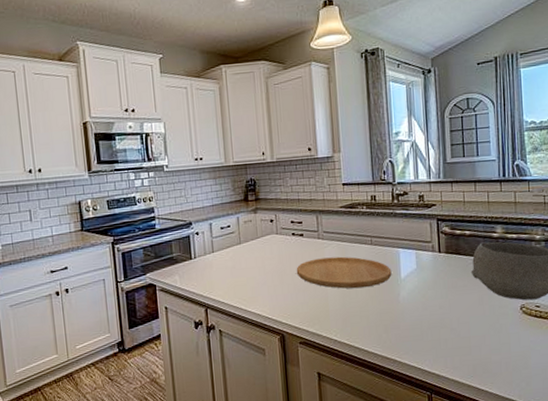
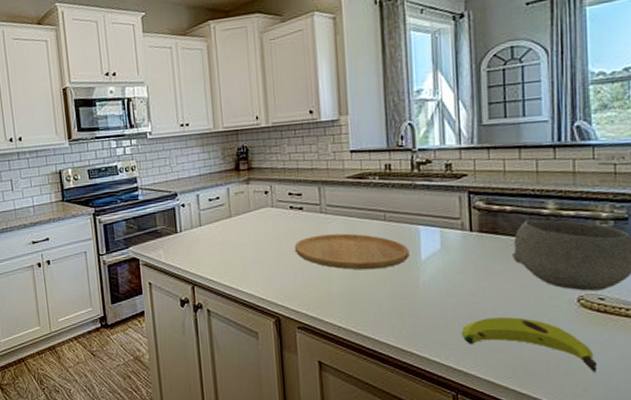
banana: none [433,324,536,368] -> present [461,317,598,372]

